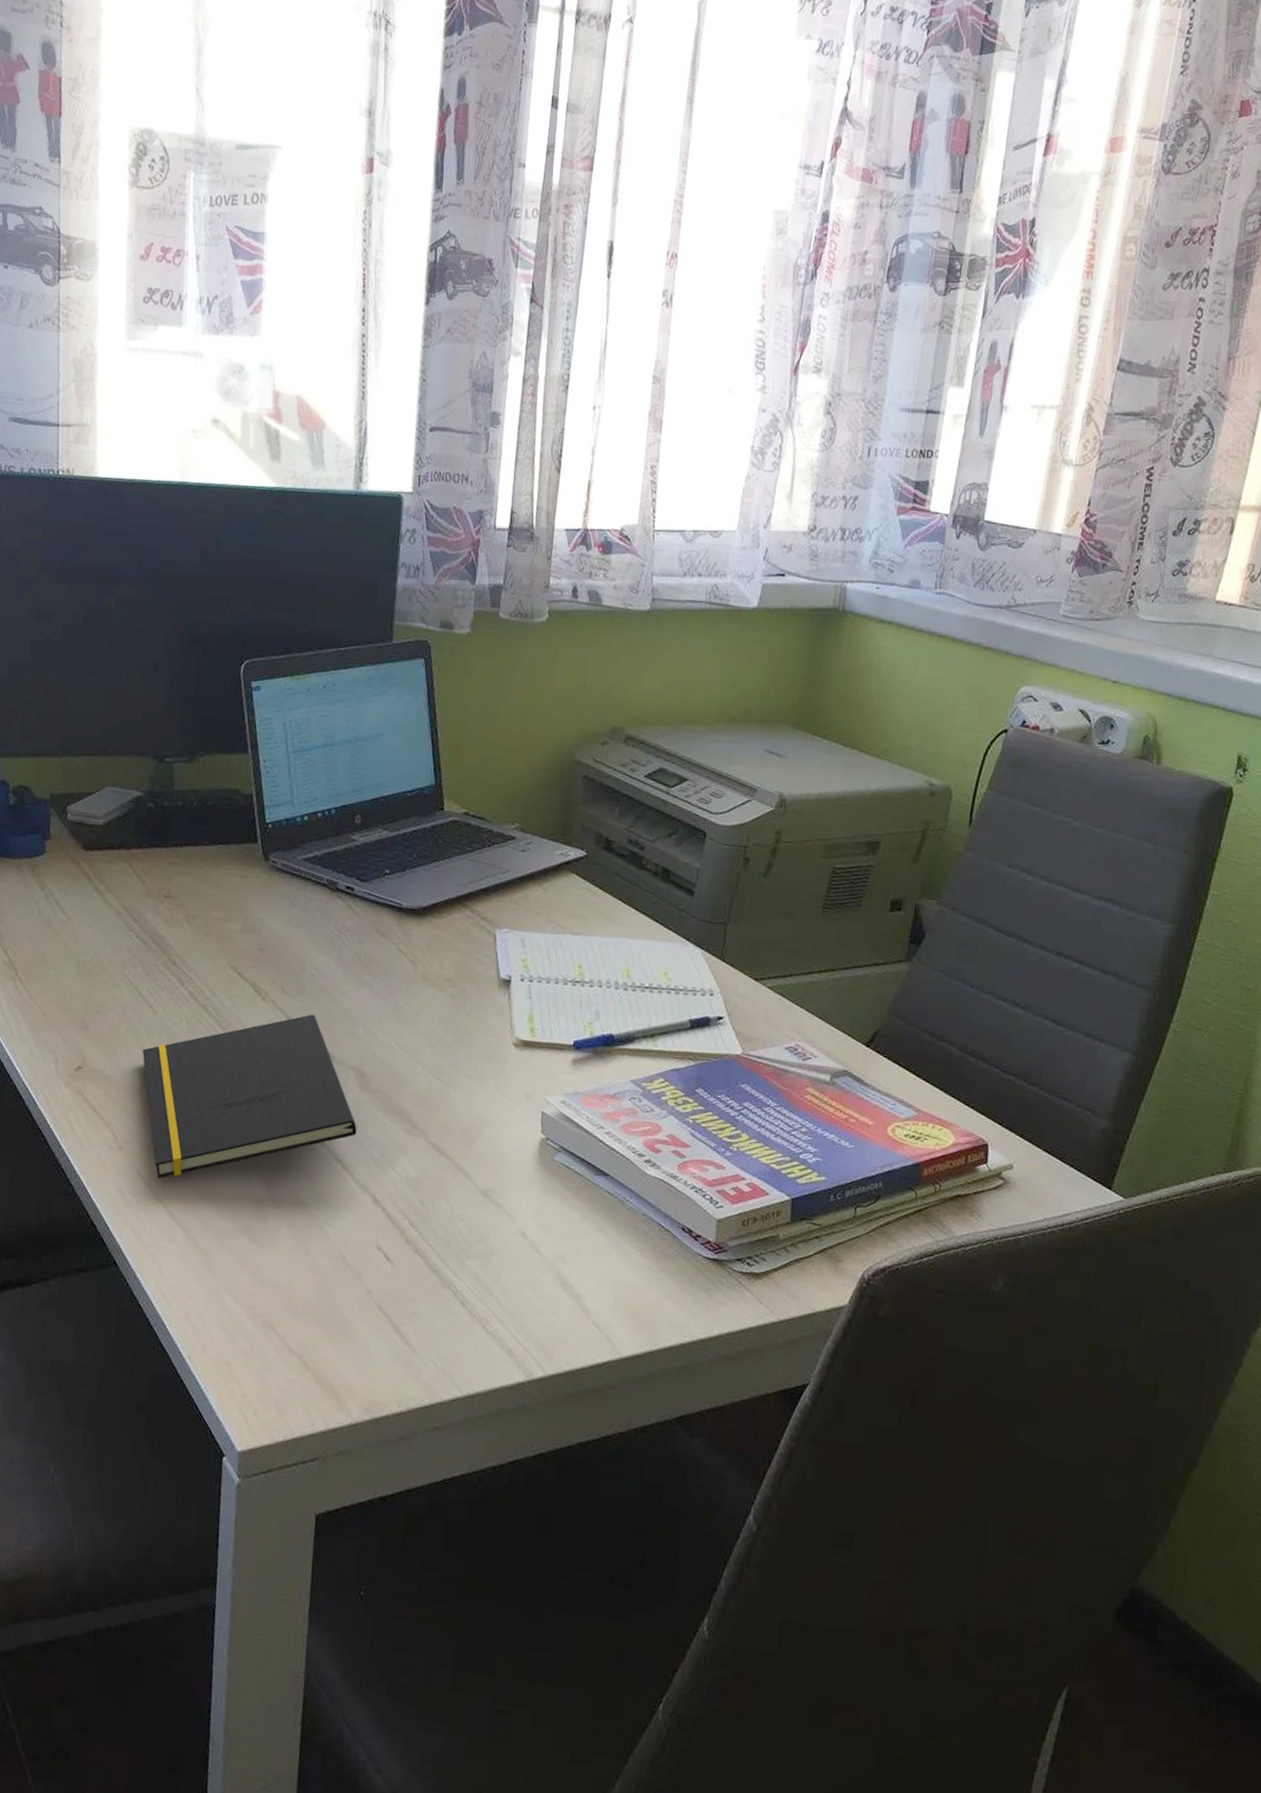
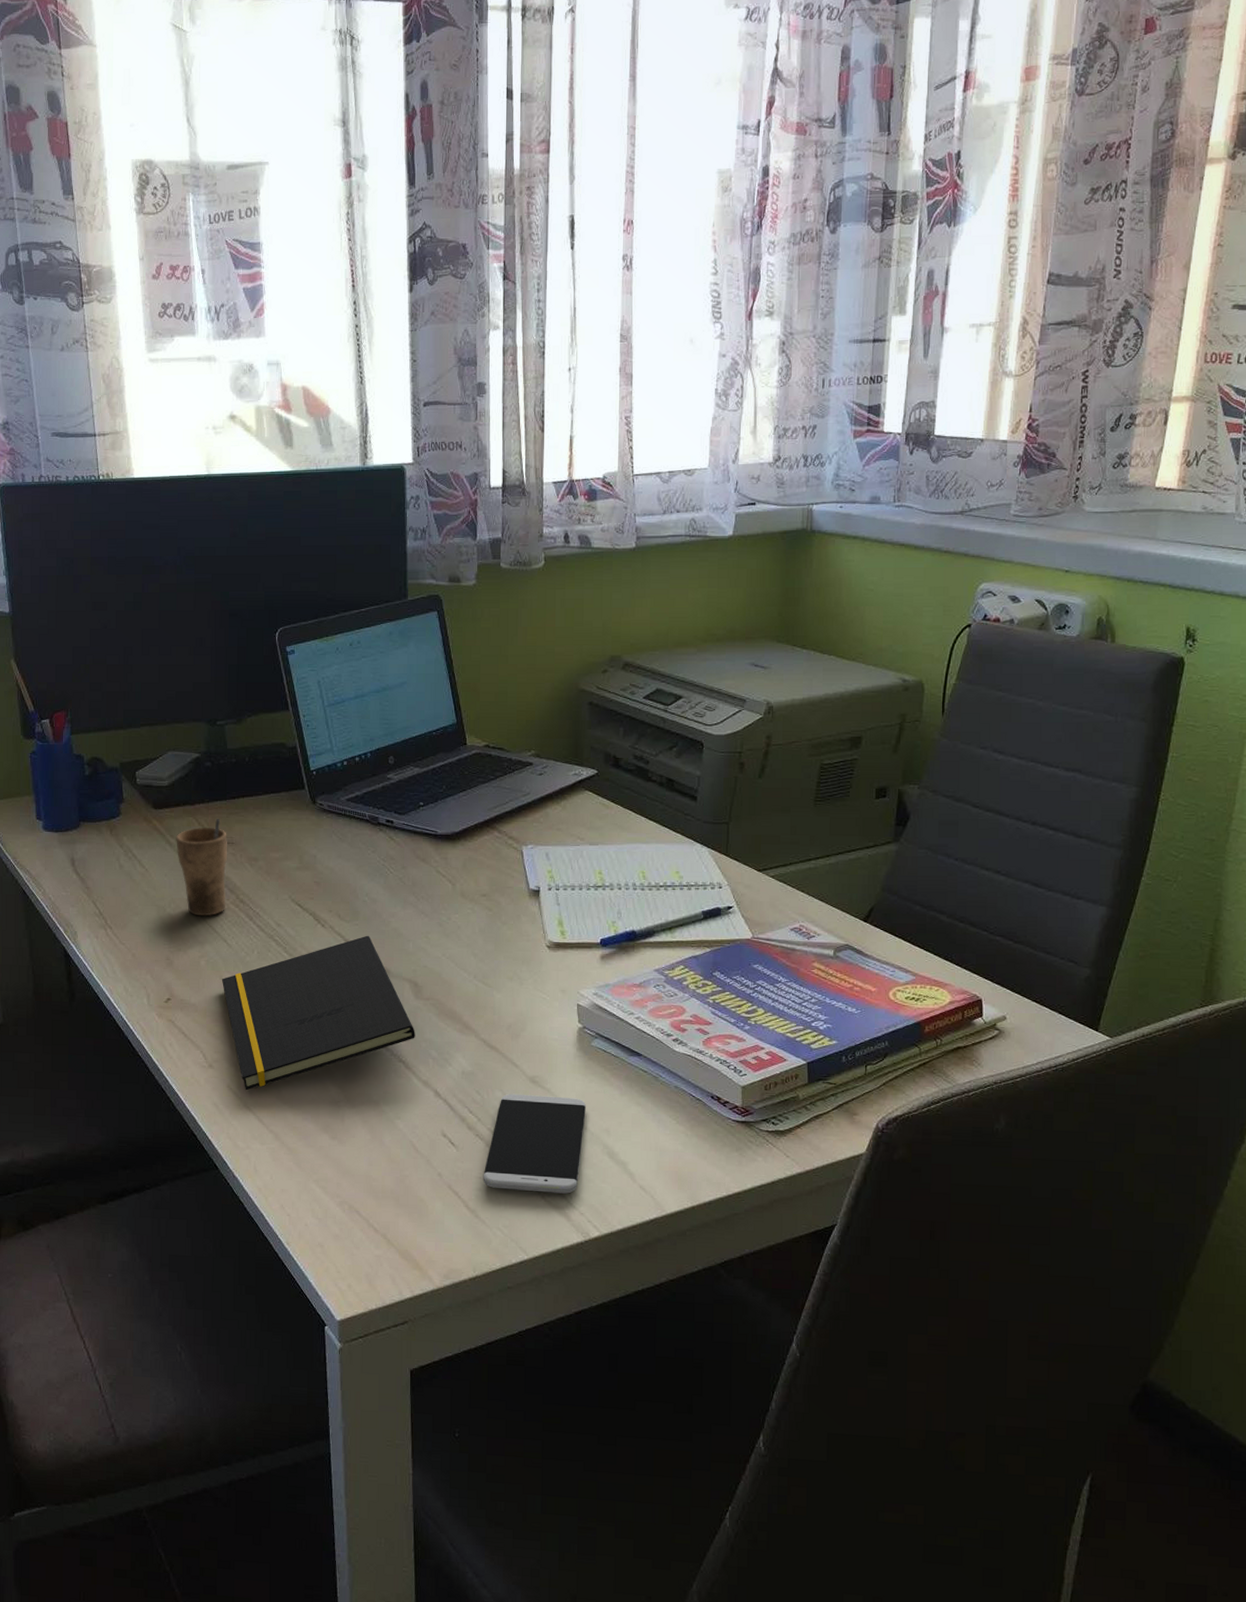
cup: none [105,867,165,977] -> present [176,819,227,916]
smartphone: none [418,1206,542,1326] -> present [483,1093,586,1194]

